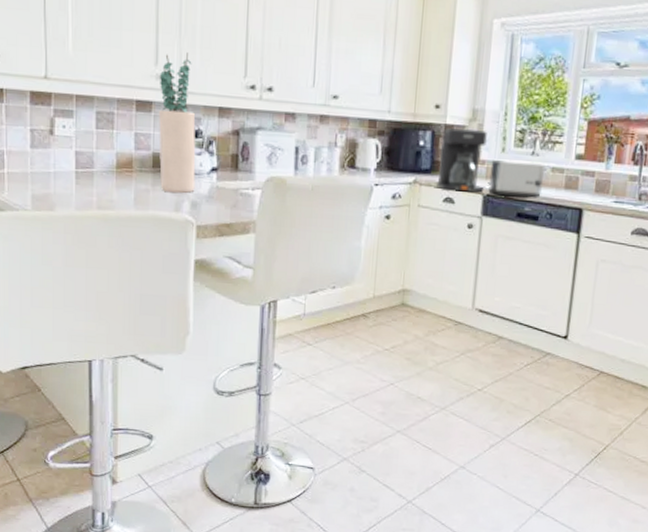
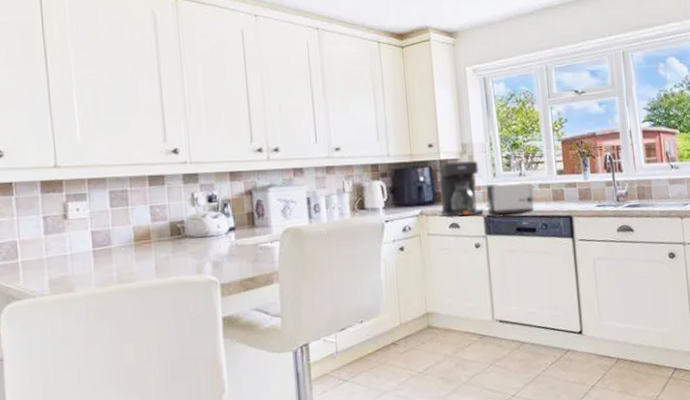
vase: present [159,52,196,193] -> none [170,127,215,257]

